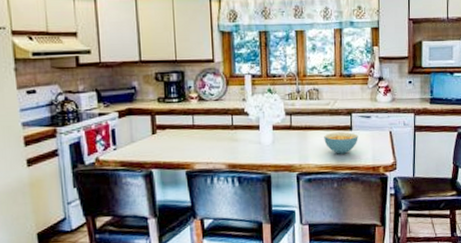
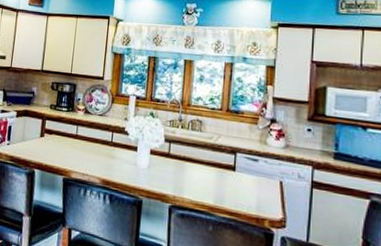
cereal bowl: present [324,132,359,154] -> none [202,169,242,196]

